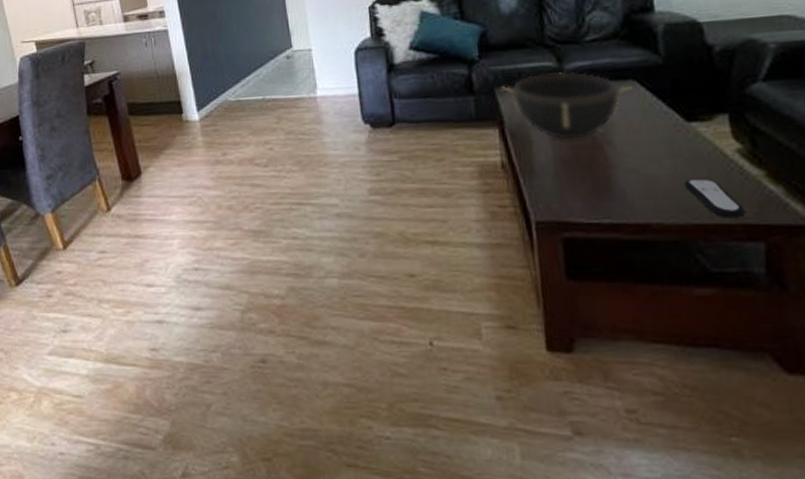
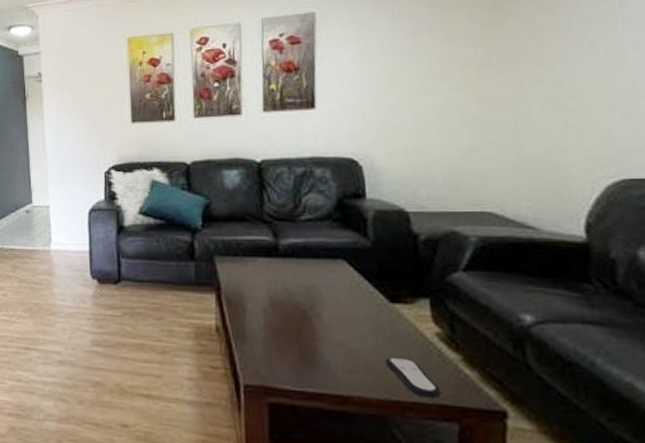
bowl: present [501,71,632,140] -> none [221,247,342,310]

